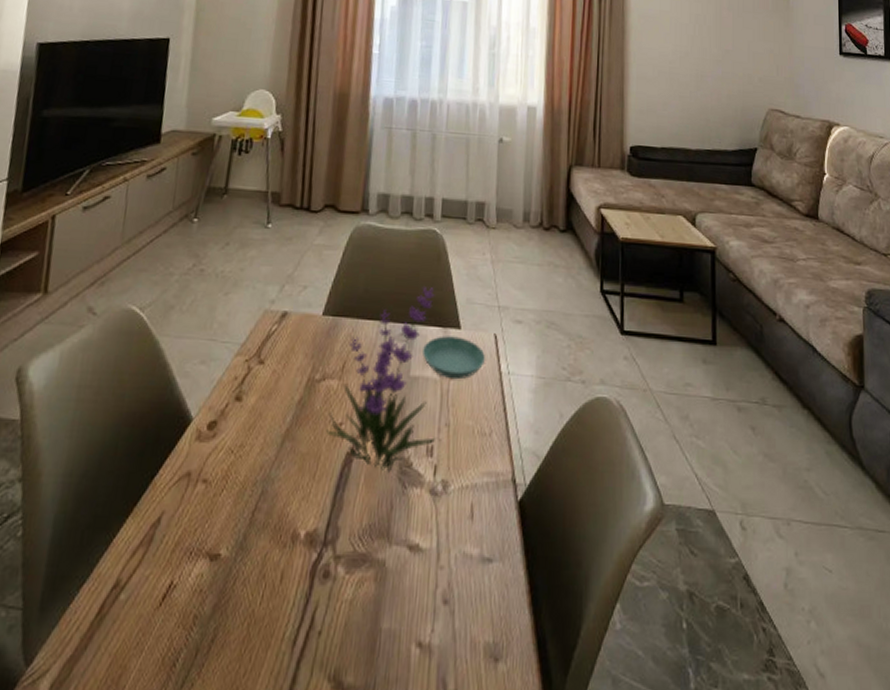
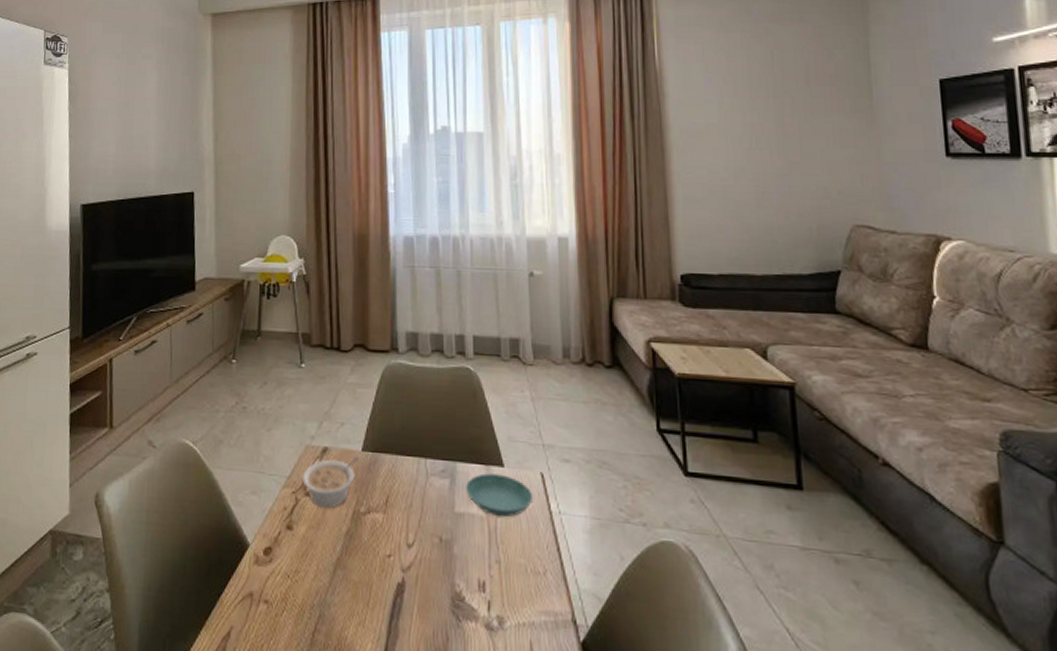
legume: none [257,321,318,377] -> present [302,456,358,509]
plant: present [326,287,435,474] -> none [376,424,486,607]

